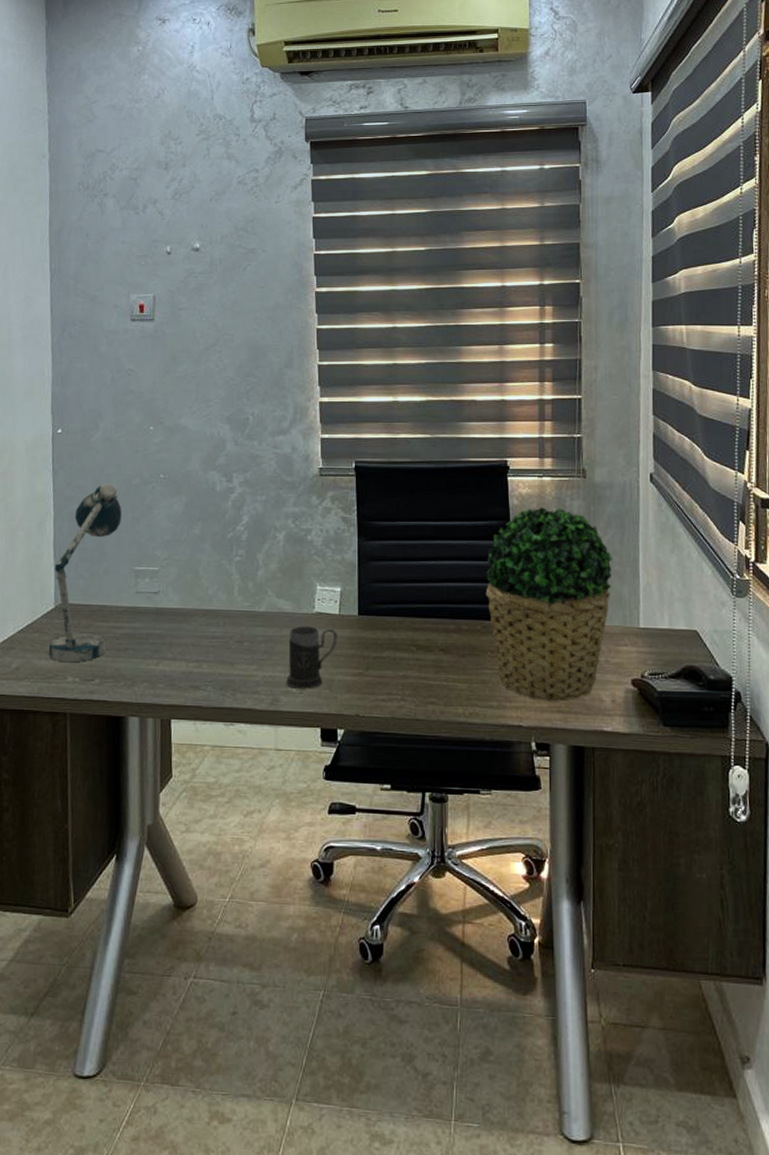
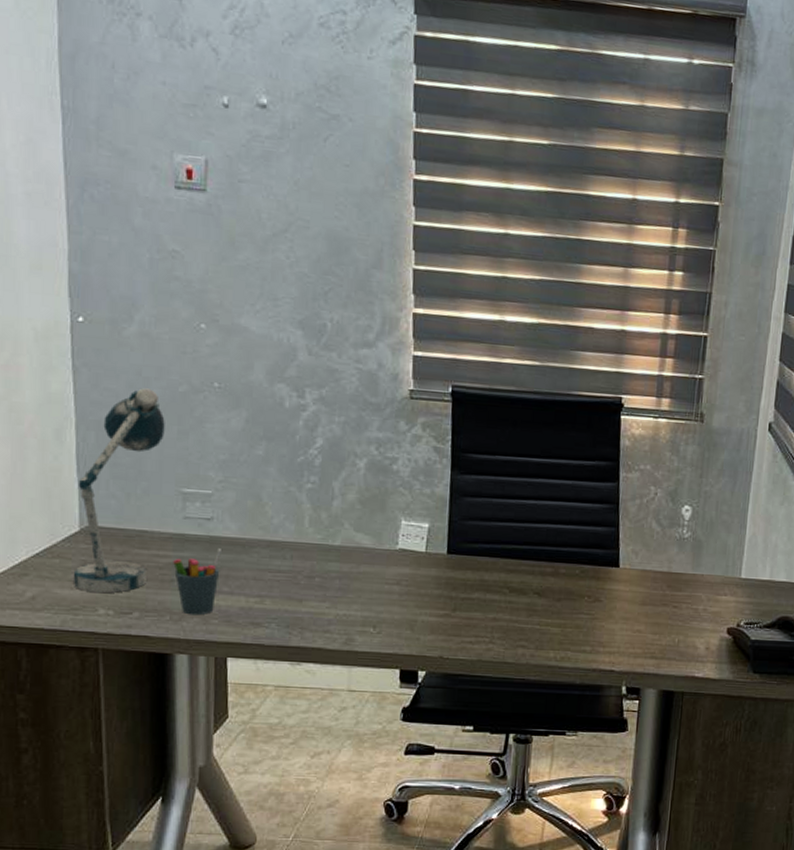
pen holder: none [127,619,166,681] -> present [173,549,221,616]
mug: present [286,626,338,689] -> none [363,562,423,629]
potted plant: present [485,507,613,703] -> none [587,450,723,649]

